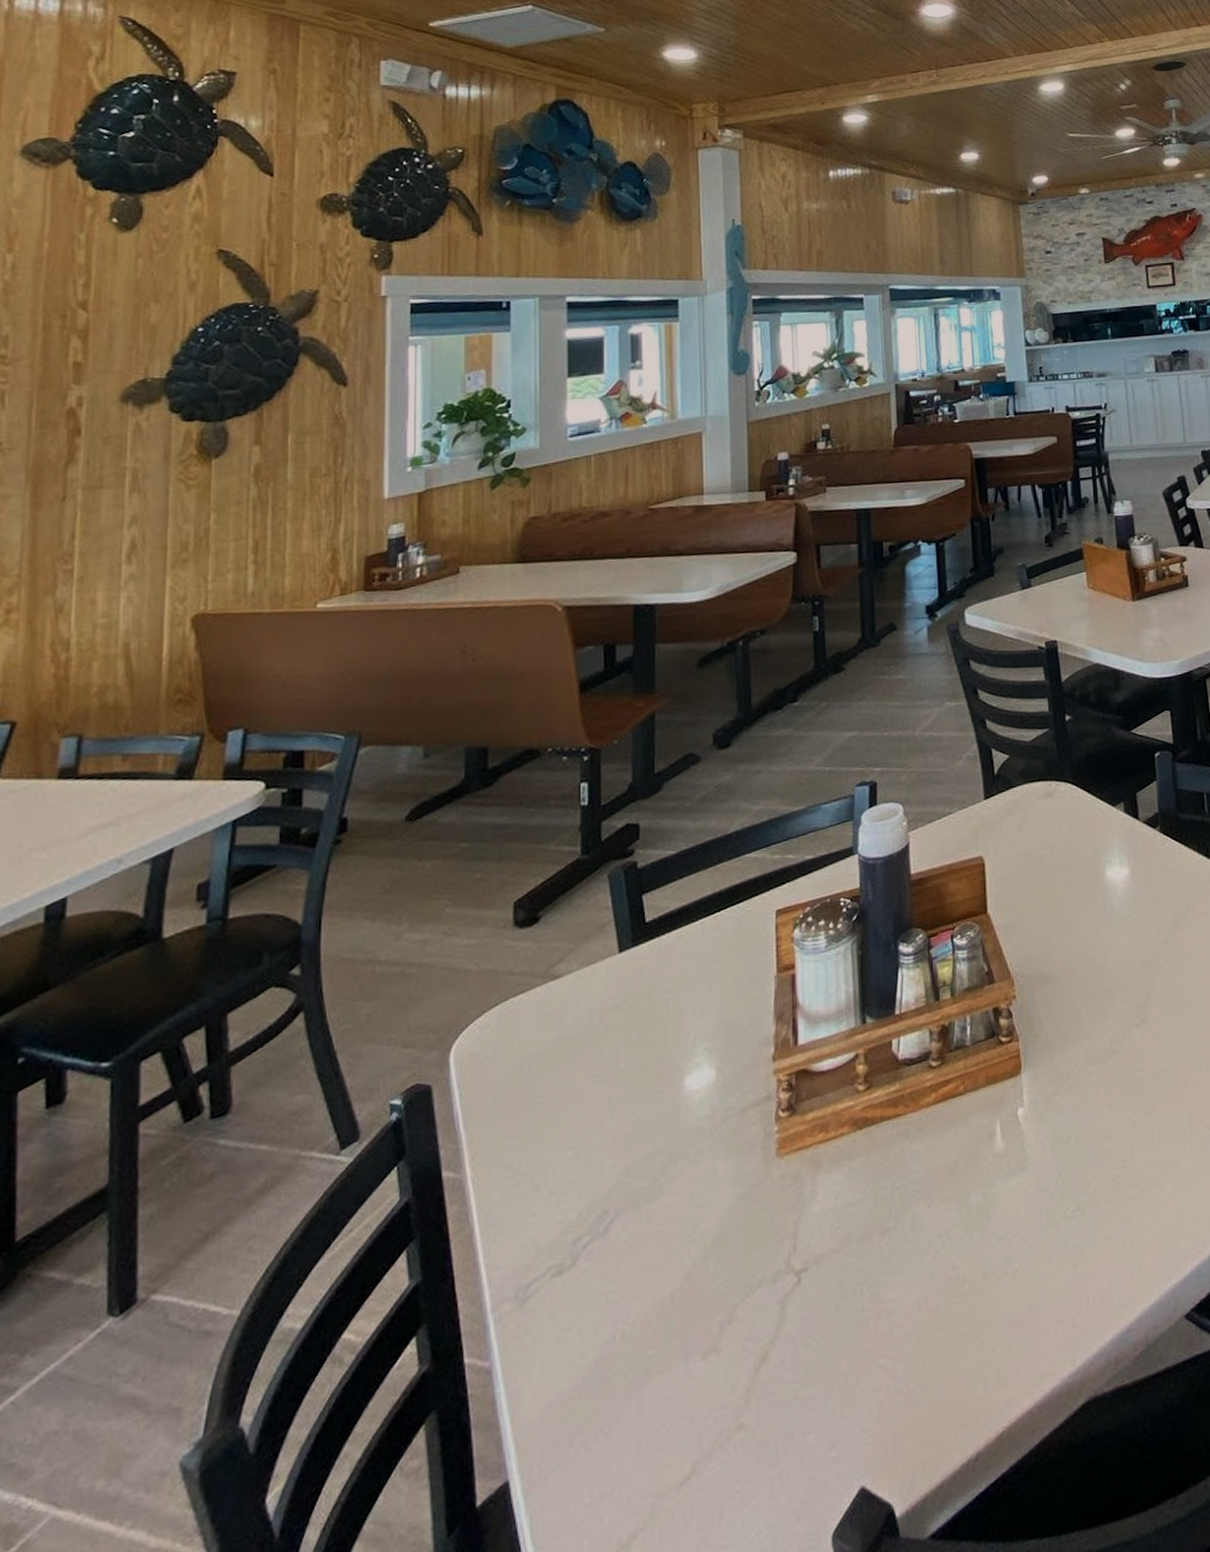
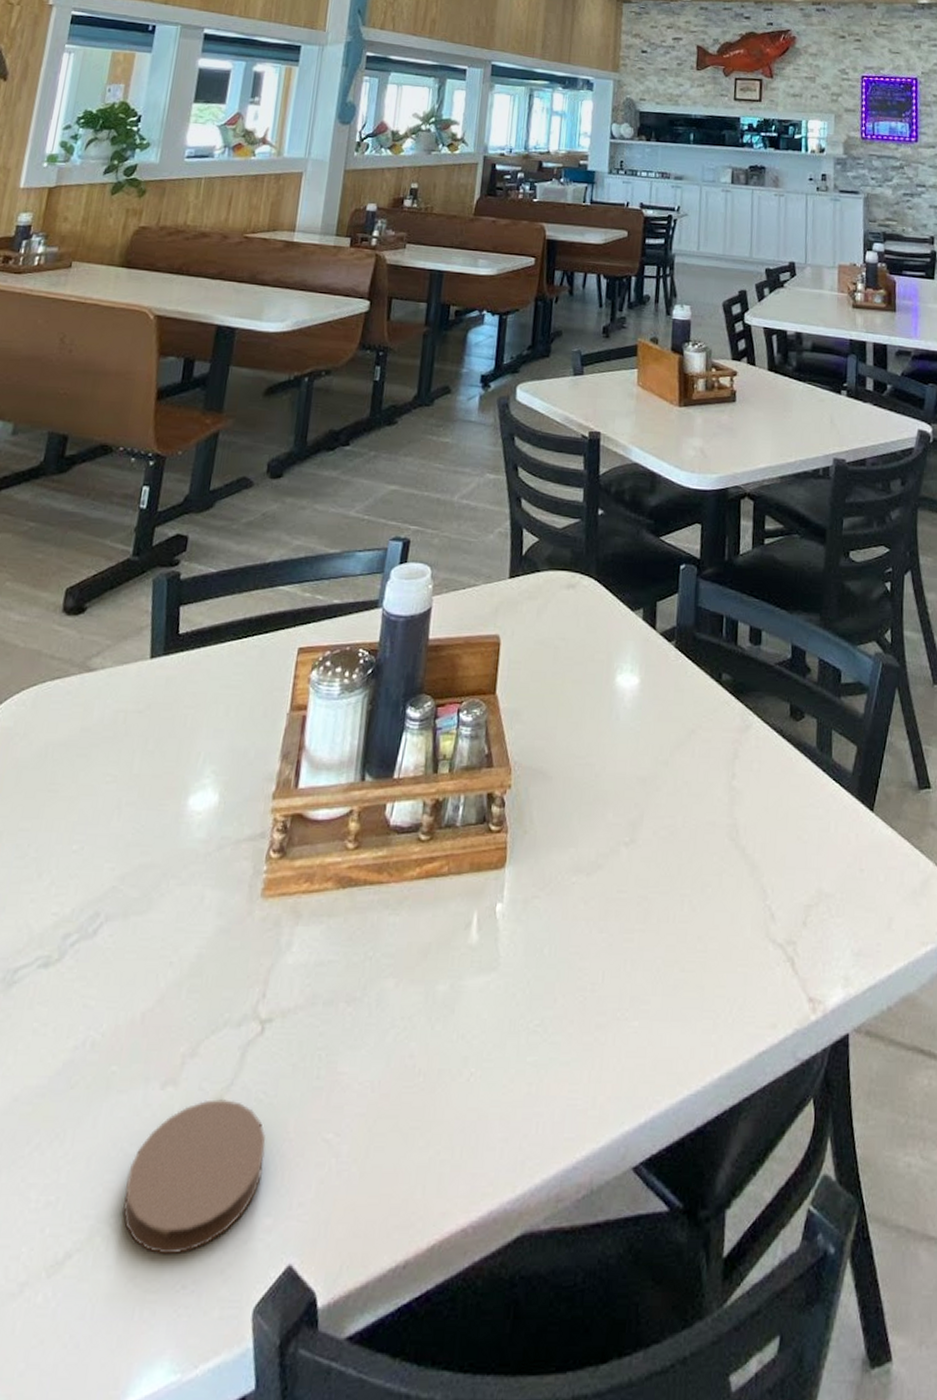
coaster: none [681,1352,820,1512] -> present [122,1099,266,1255]

